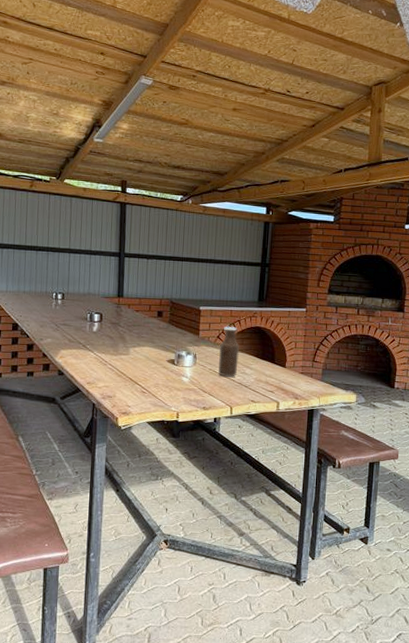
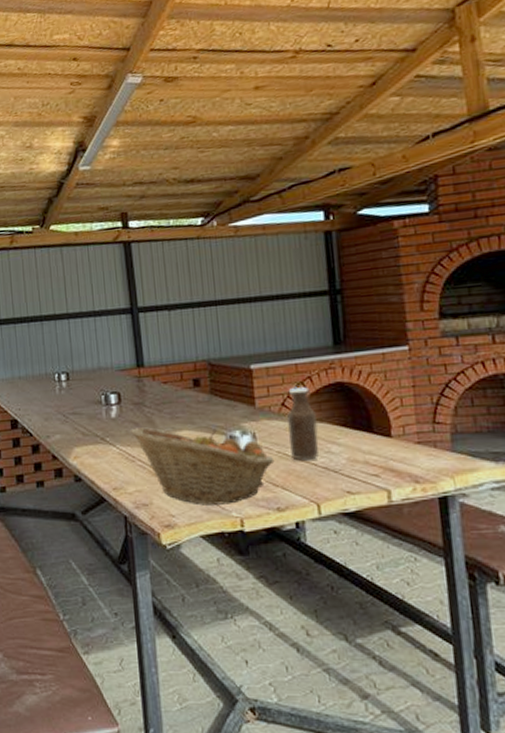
fruit basket: none [106,341,207,402] -> present [131,427,275,505]

